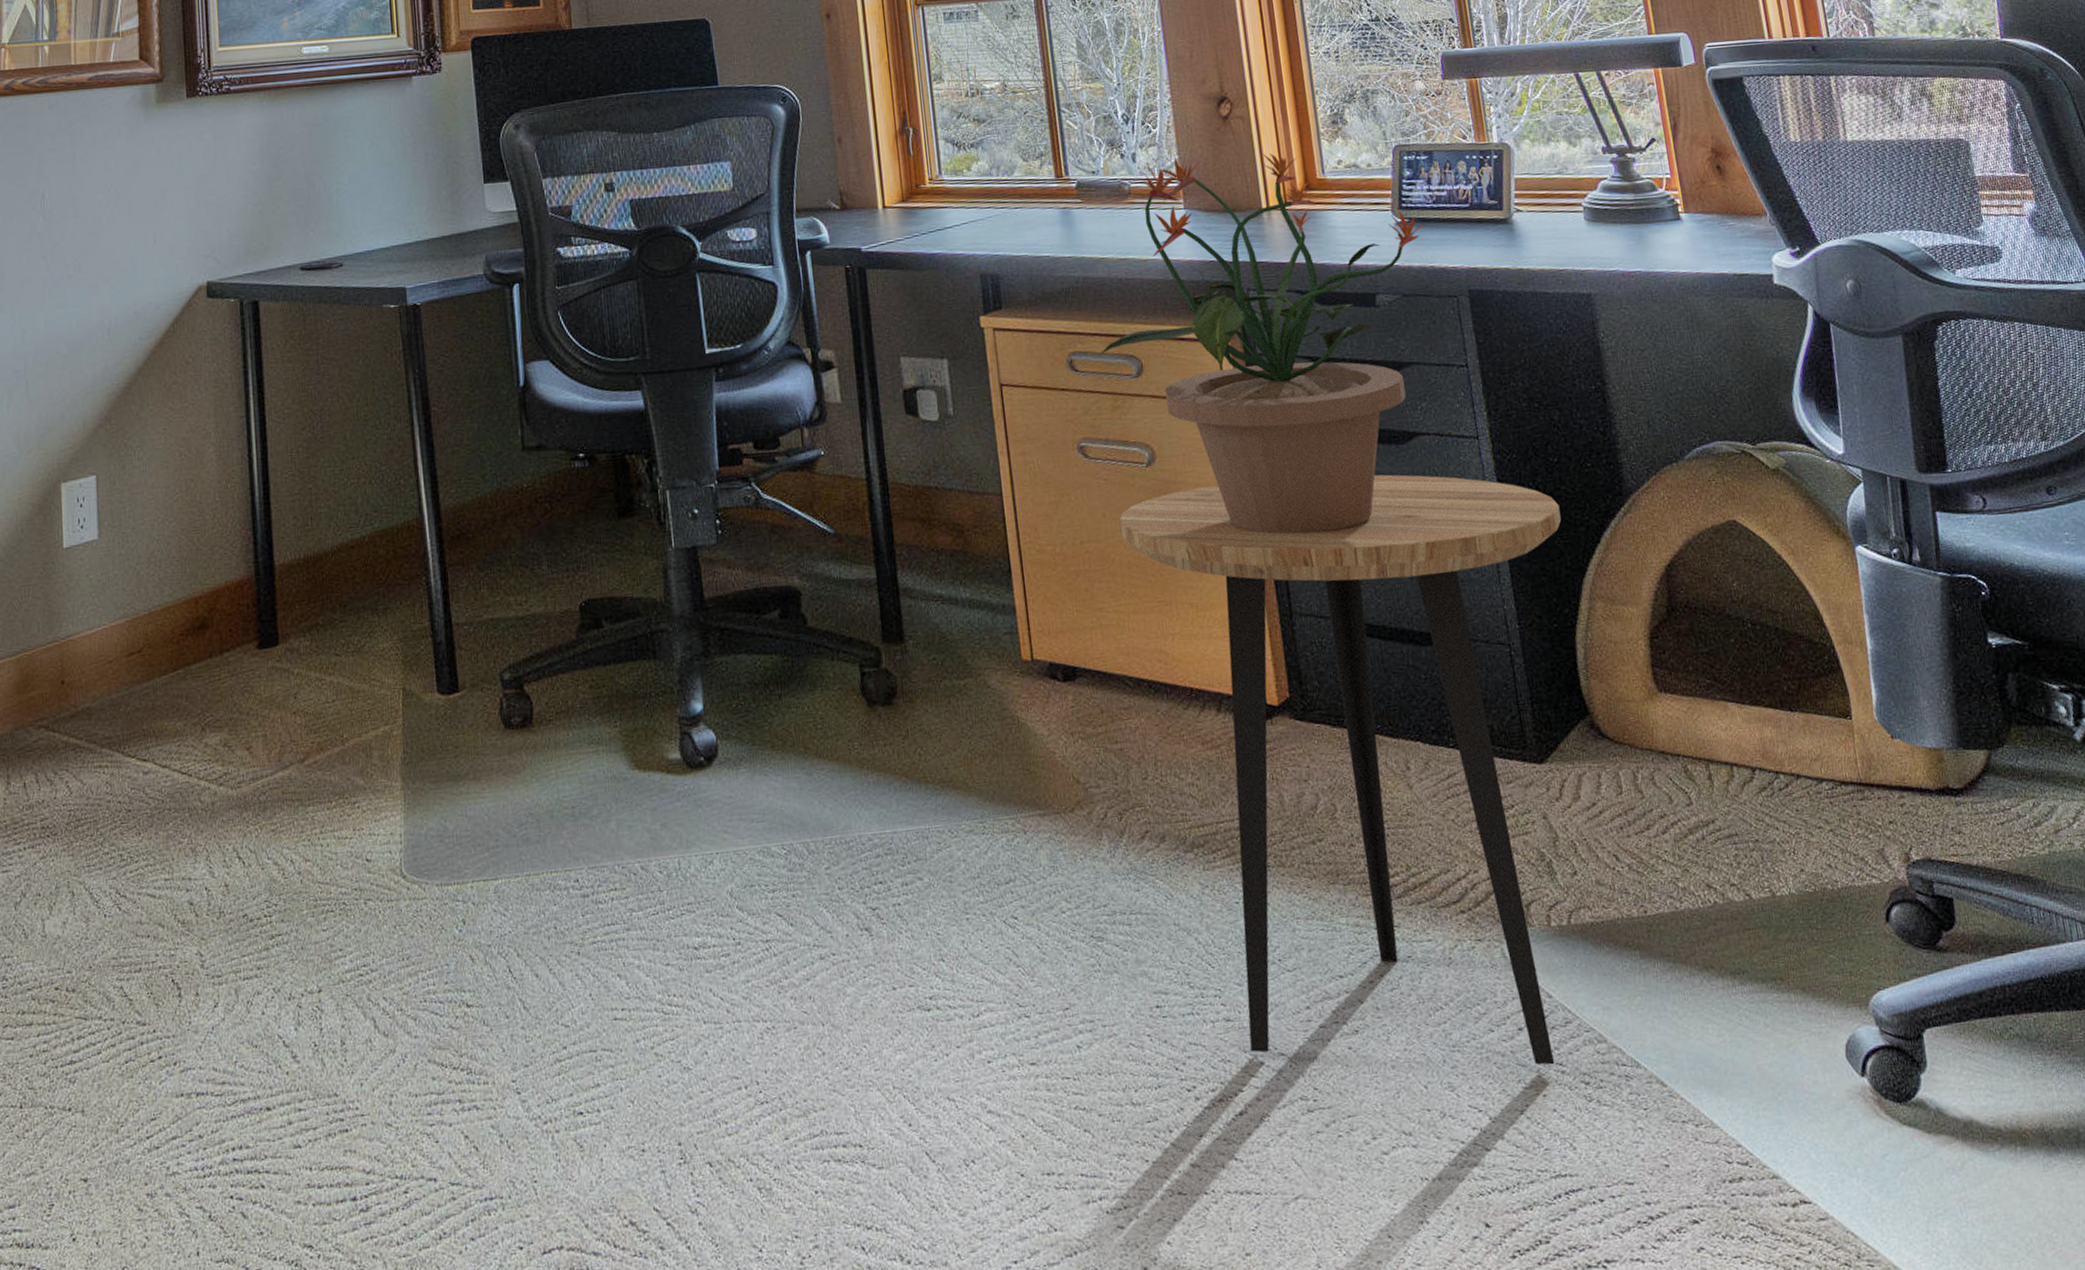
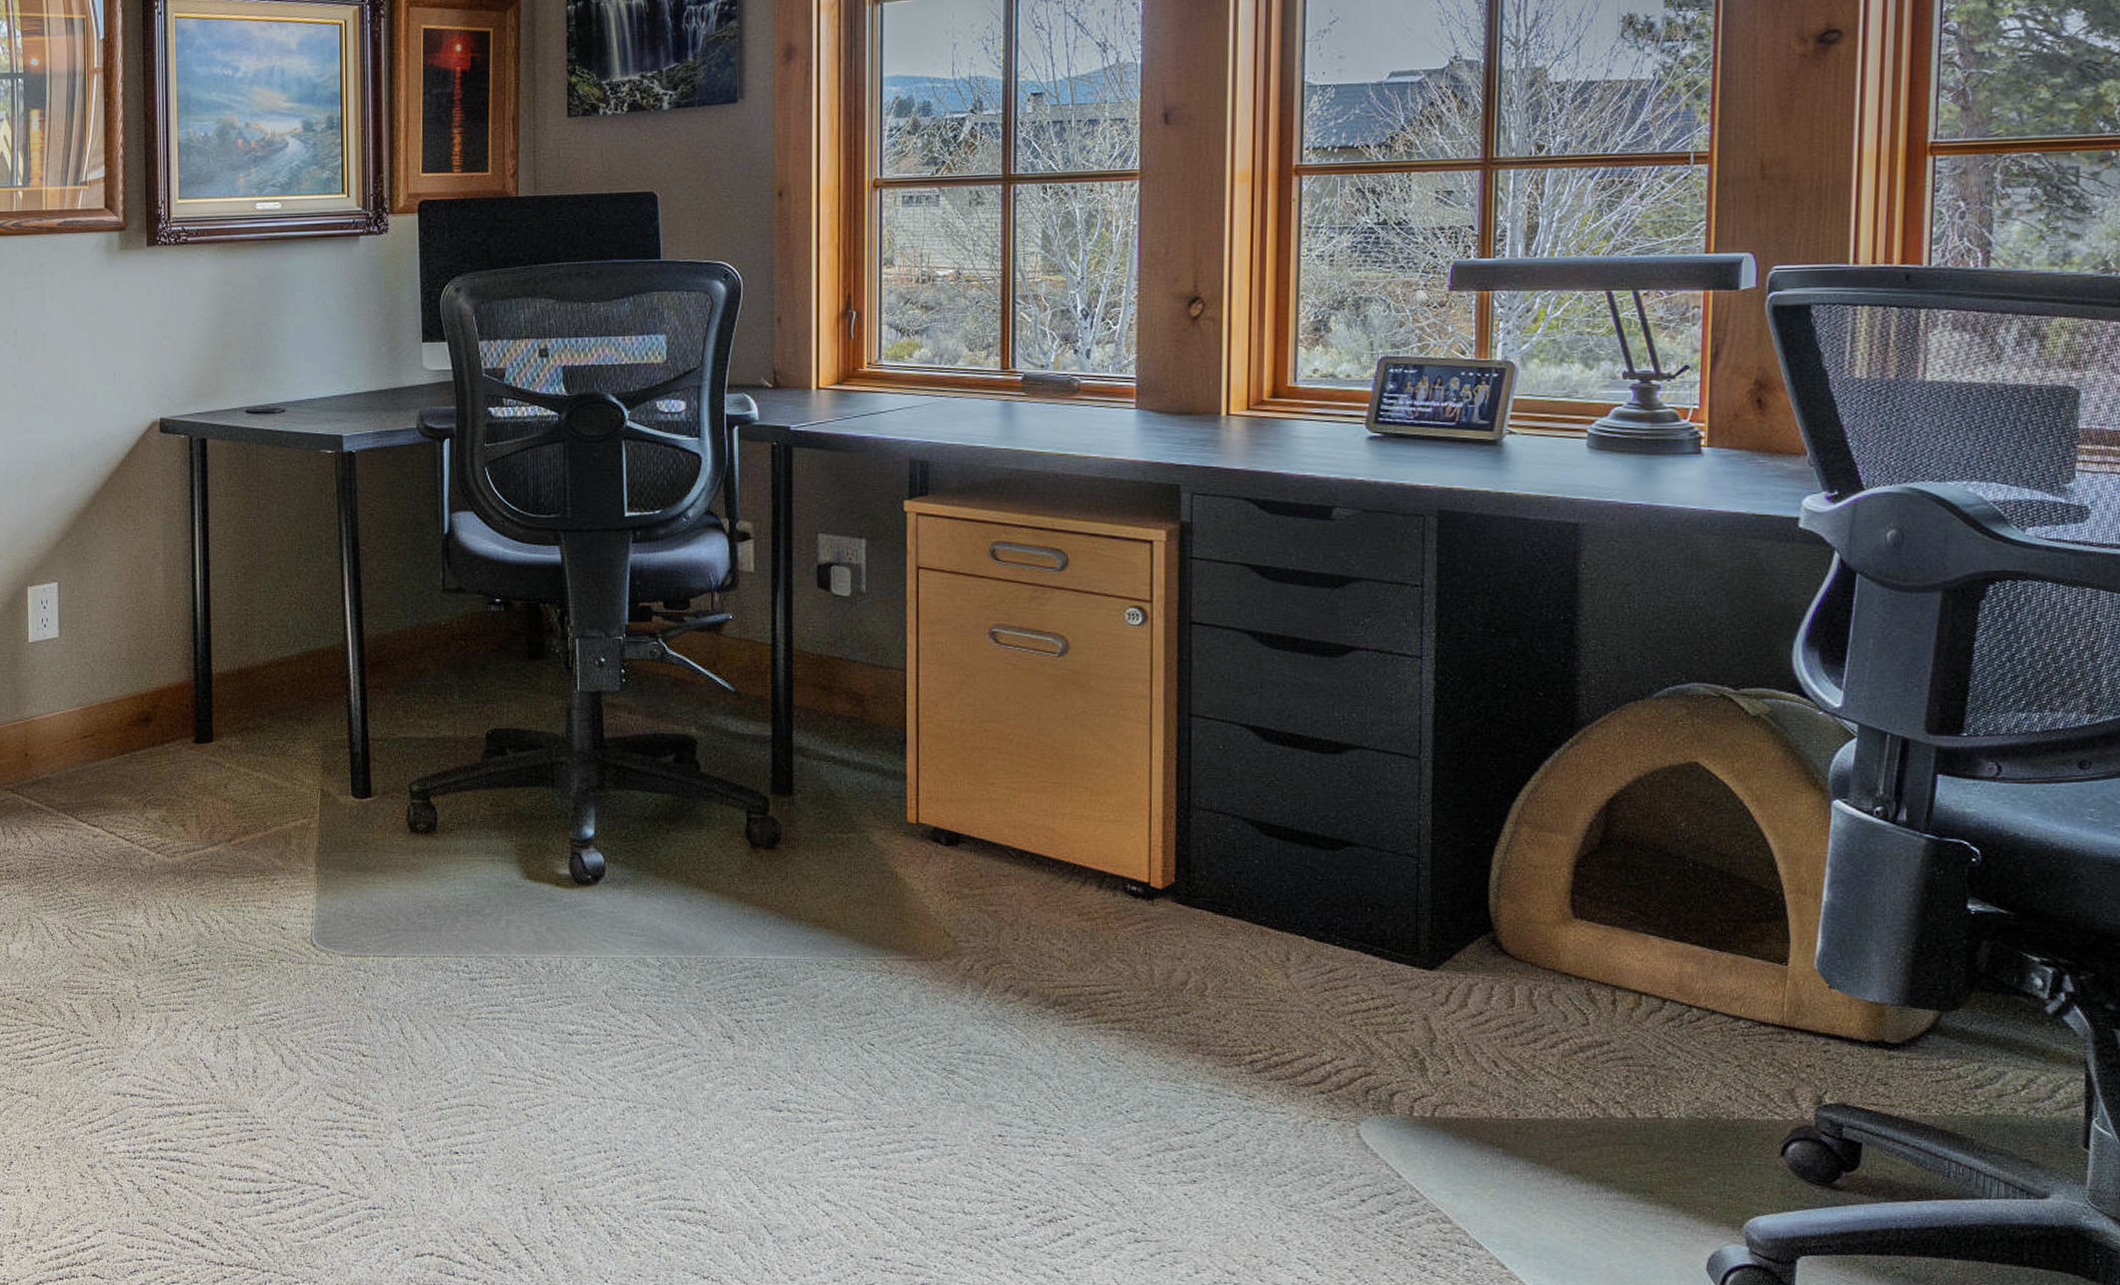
potted plant: present [1098,153,1426,534] -> none [1023,356,1402,733]
side table: present [1119,474,1562,1066] -> none [1022,679,1500,1236]

